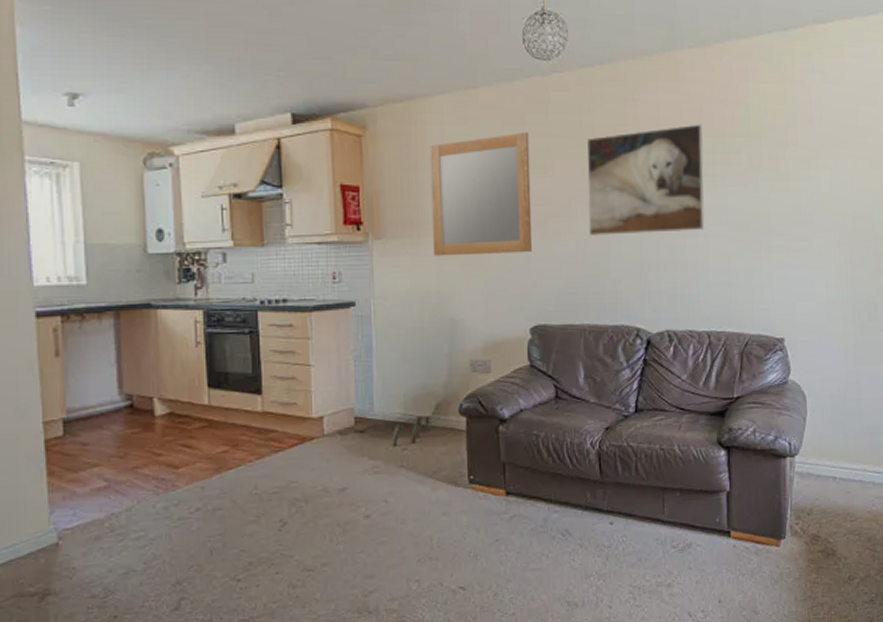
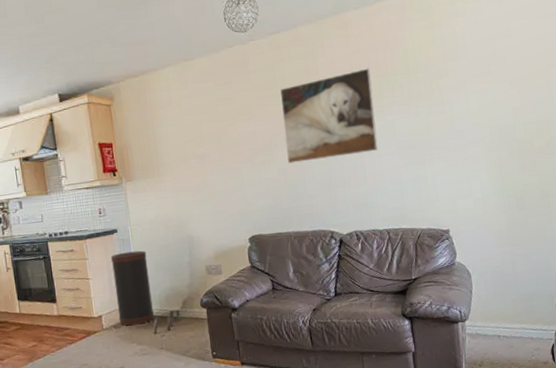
trash can: none [343,333,396,433] -> present [110,250,155,326]
home mirror: present [430,132,533,256] -> none [161,89,245,190]

